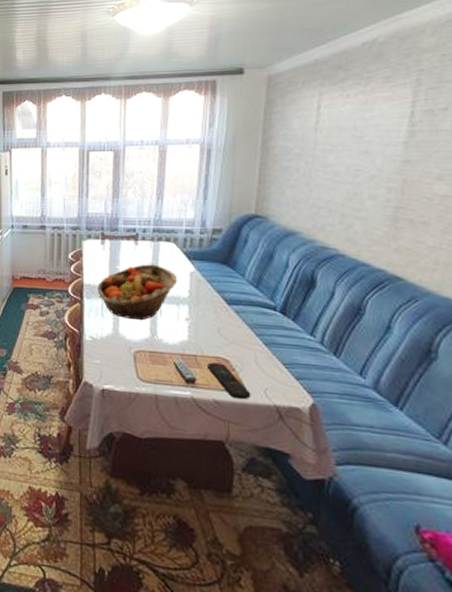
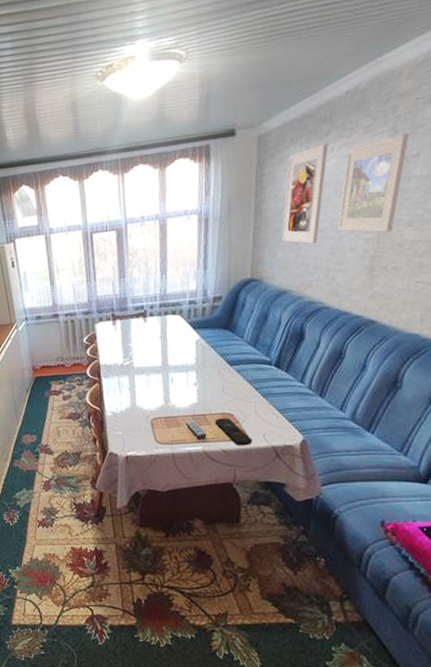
fruit basket: present [97,264,178,321] -> none [113,337,185,391]
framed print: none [291,89,344,187] -> present [282,143,328,245]
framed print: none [354,86,435,184] -> present [337,133,408,233]

